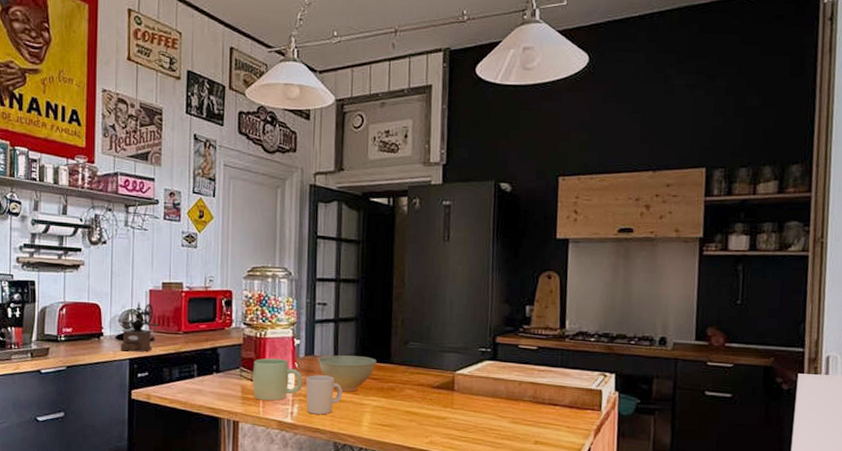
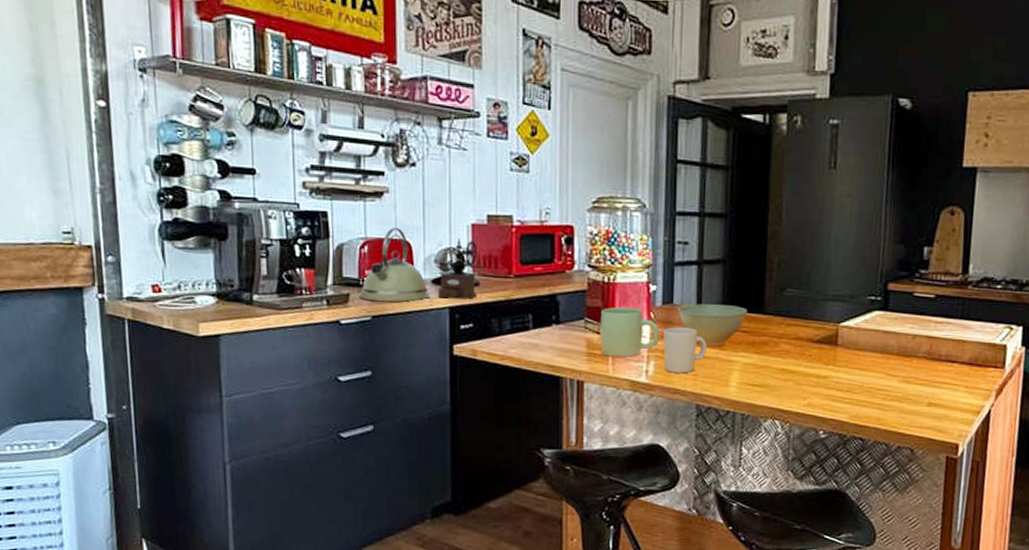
kettle: none [57,293,114,355] -> present [360,227,430,303]

